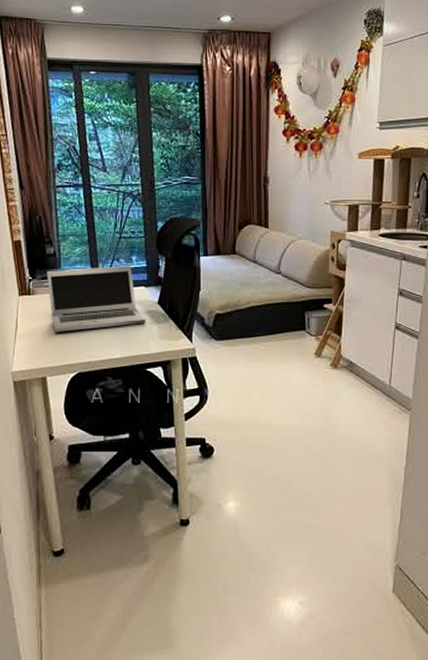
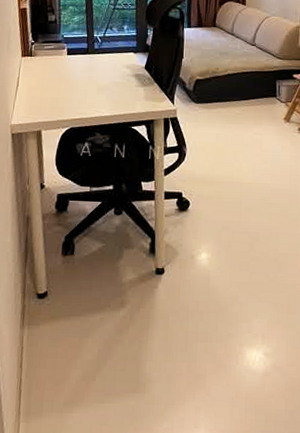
laptop: present [47,266,146,332] -> none [47,33,134,91]

